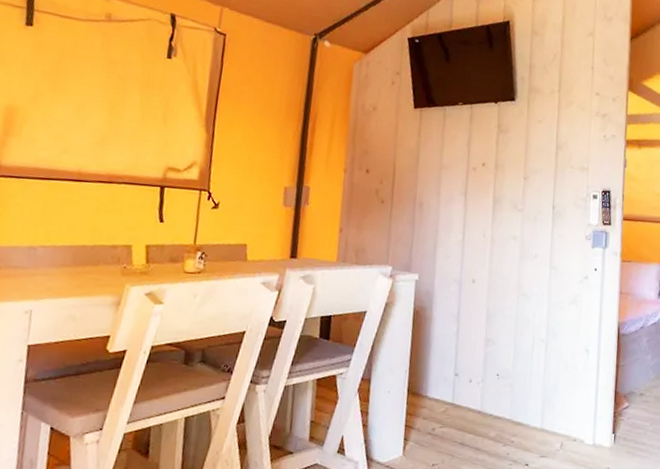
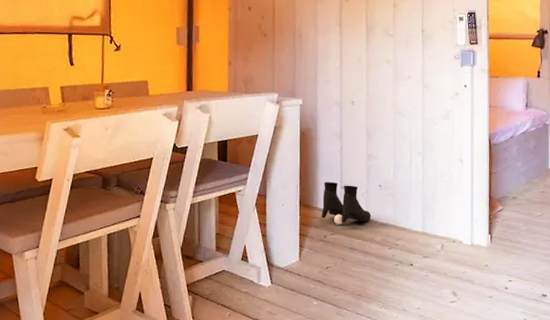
boots: none [431,367,486,416] -> present [322,181,371,225]

